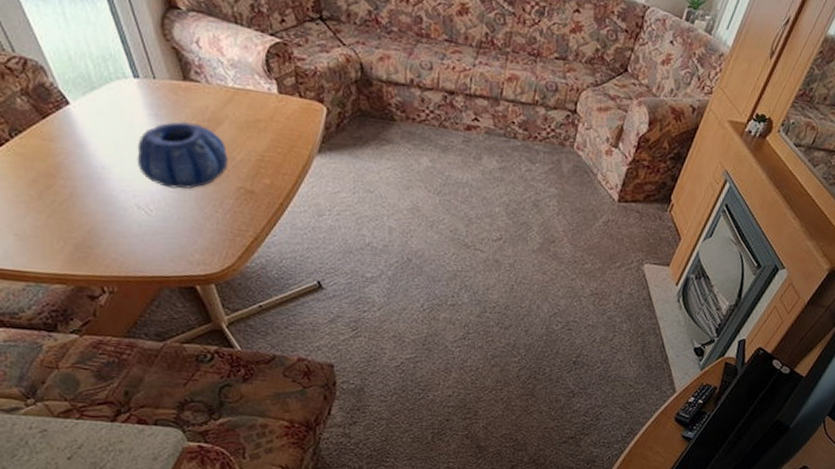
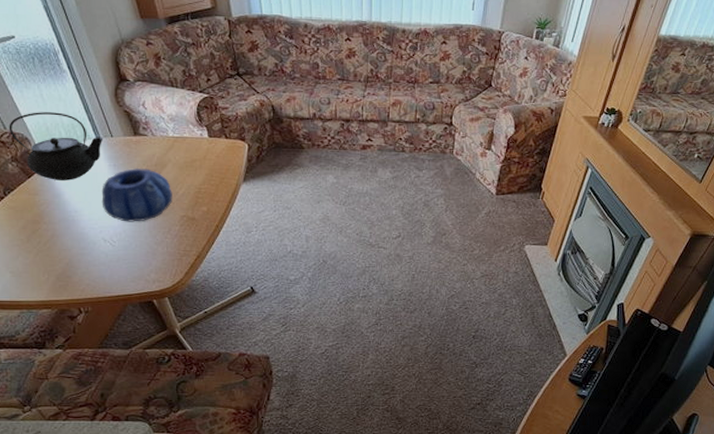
teapot: none [18,34,142,128] -> present [9,112,102,180]

